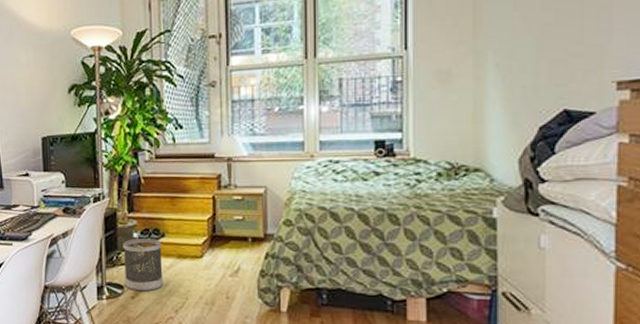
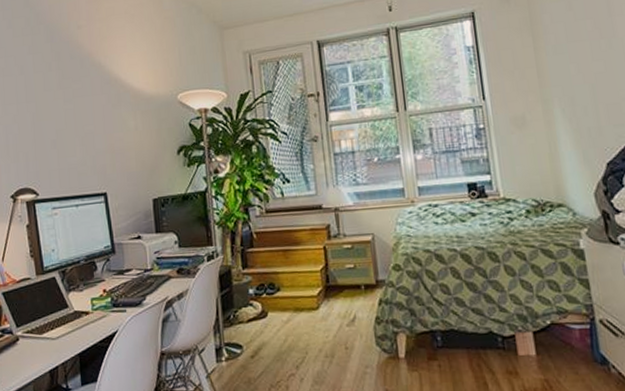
wastebasket: present [123,237,163,292] -> none [239,293,282,350]

